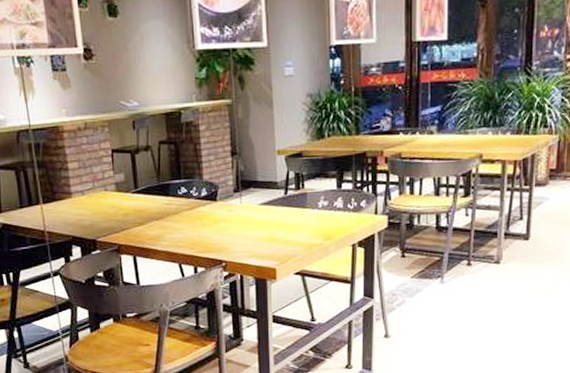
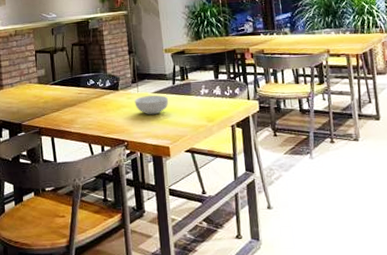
cereal bowl: none [236,207,279,231] -> present [134,95,169,115]

